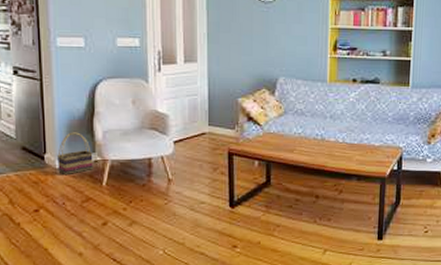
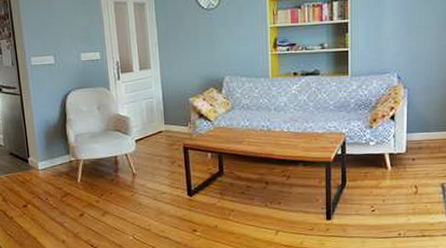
basket: present [57,132,93,176] -> none [39,137,69,175]

